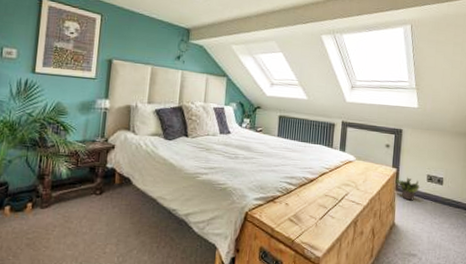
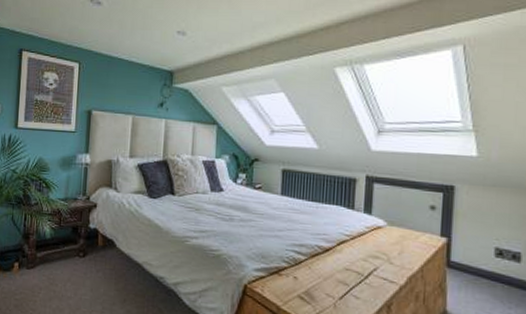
potted plant: present [394,177,420,201] -> none [444,250,483,282]

